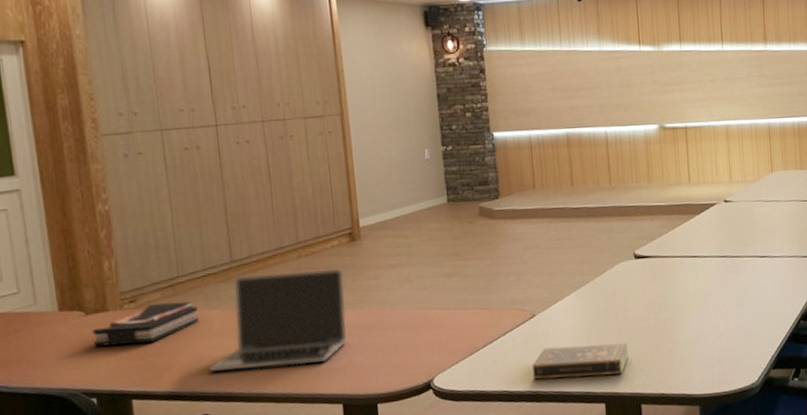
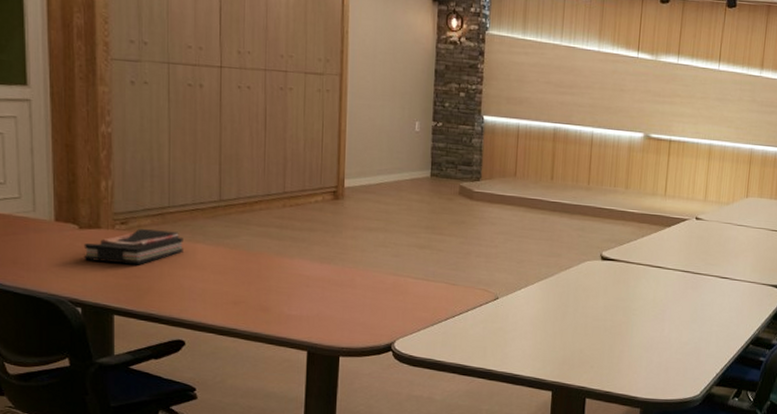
laptop: present [209,269,348,371] -> none [188,216,323,310]
book: present [532,343,628,380] -> none [487,330,581,367]

